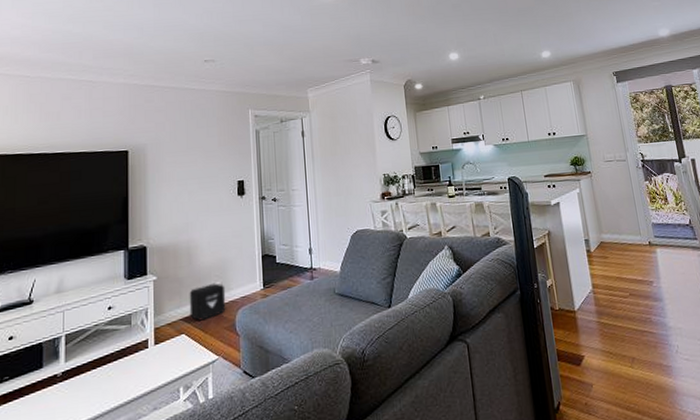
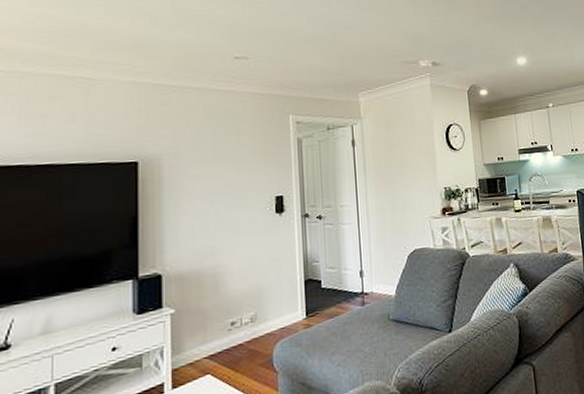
air purifier: present [189,283,226,321] -> none [215,313,261,359]

